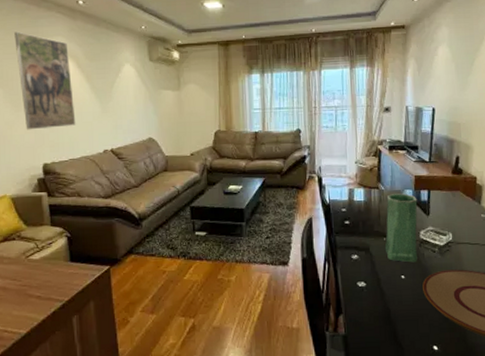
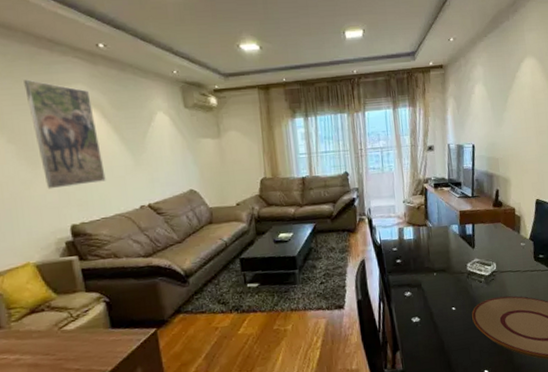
vase: present [384,193,418,263] -> none [435,228,466,295]

